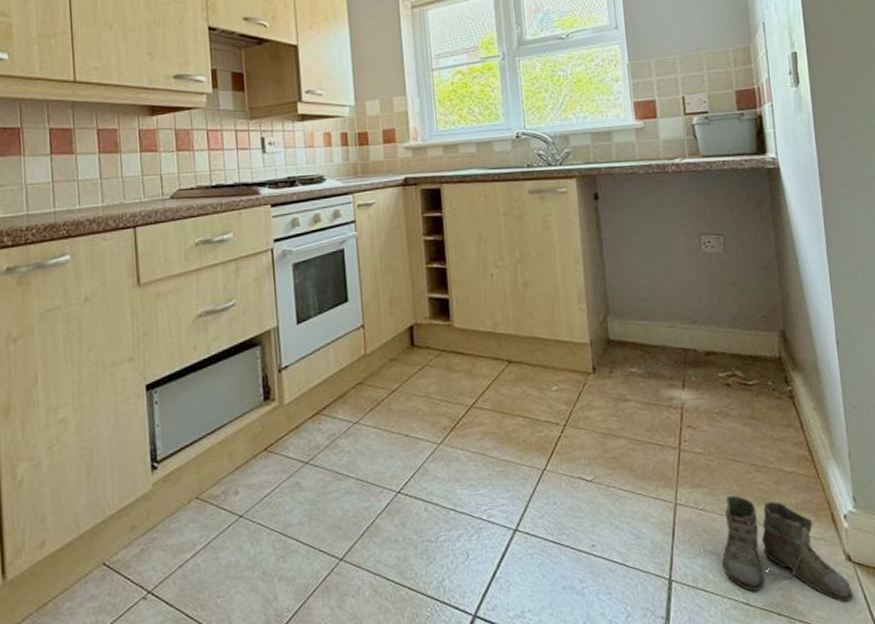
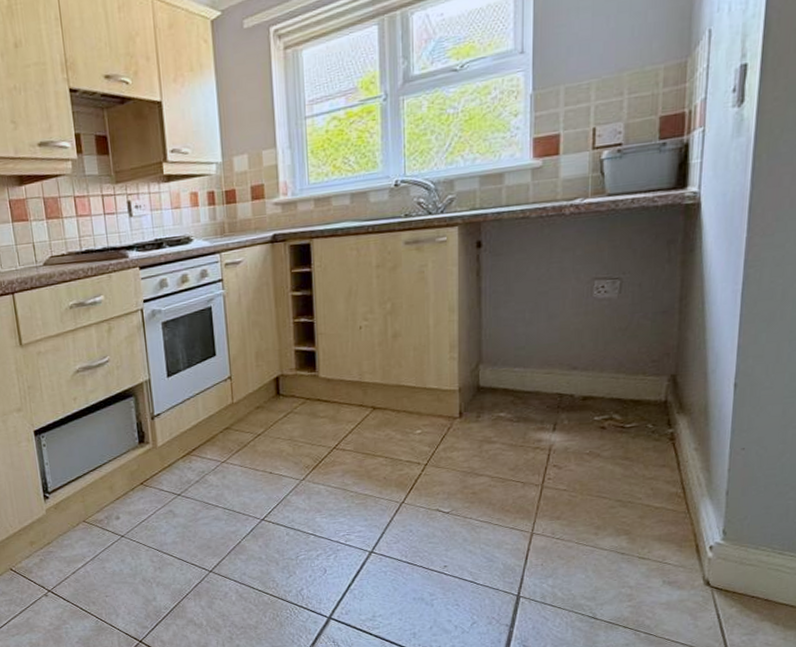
boots: present [703,495,853,603] -> none [555,527,706,620]

